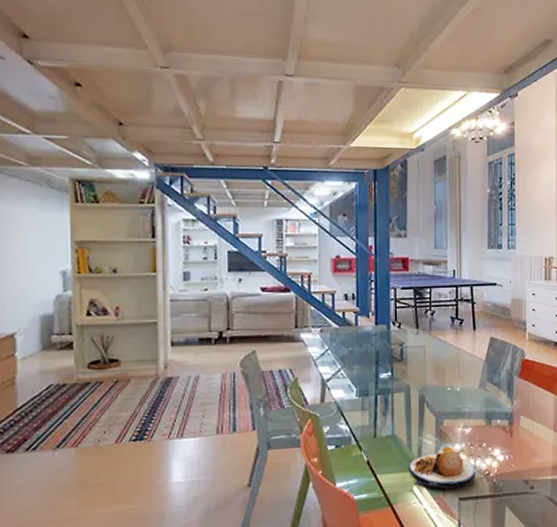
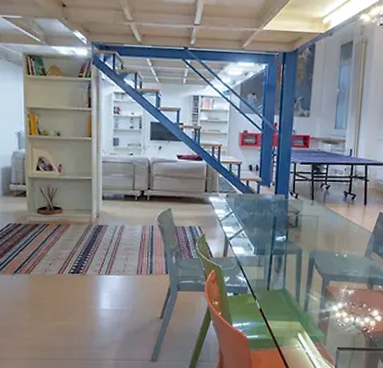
plate: present [408,447,475,489] -> none [295,304,355,339]

